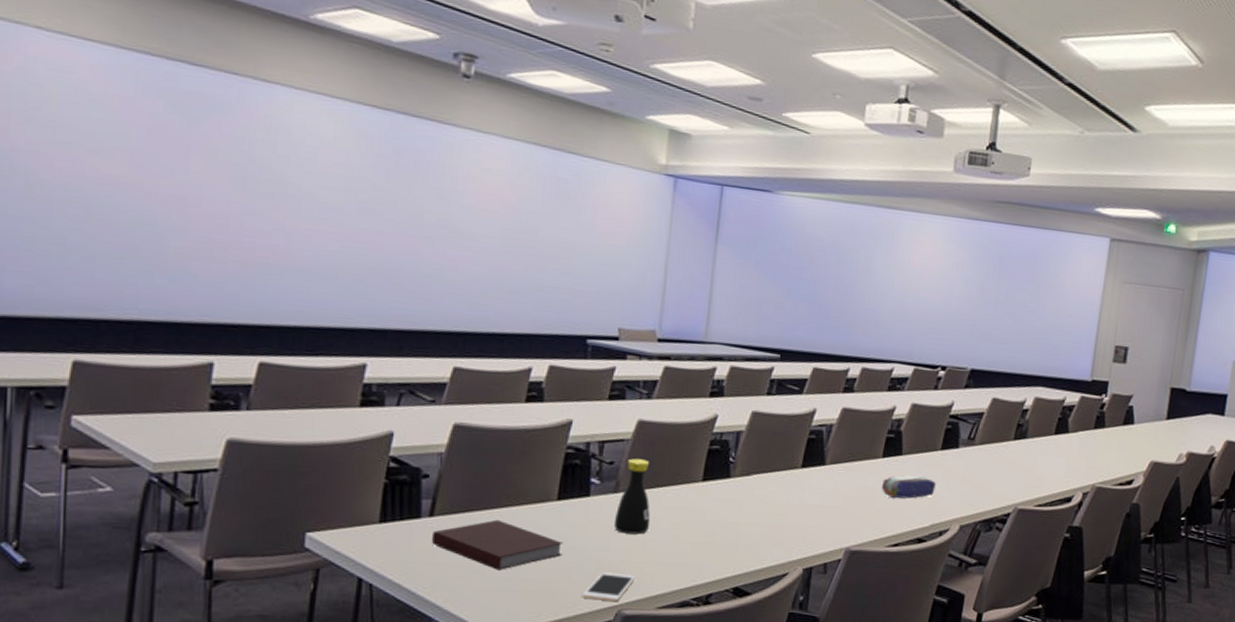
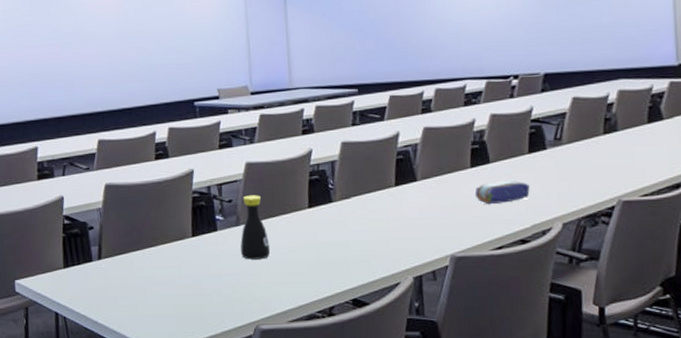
notebook: present [431,519,563,570] -> none [102,257,203,299]
cell phone: present [581,572,635,602] -> none [224,294,266,319]

